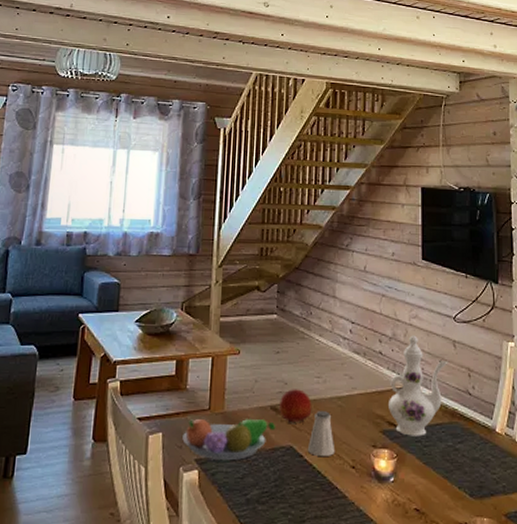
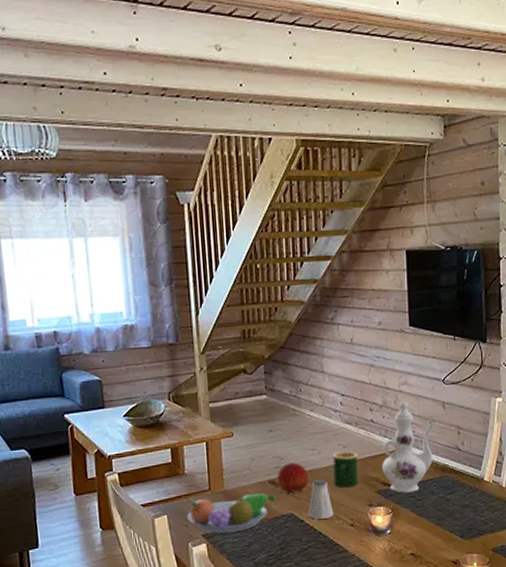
mug: none [337,382,365,423] -> present [333,451,359,488]

